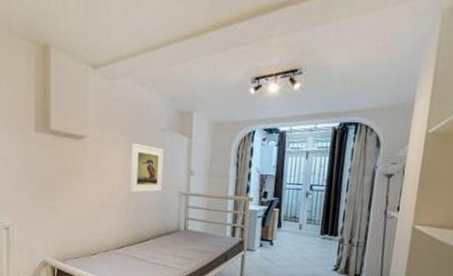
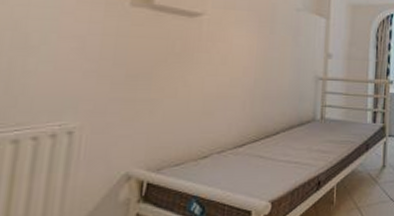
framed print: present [129,143,163,193] -> none [256,23,298,79]

